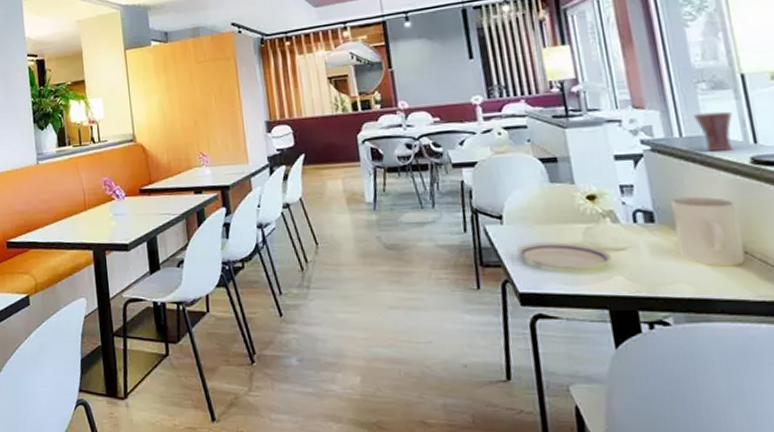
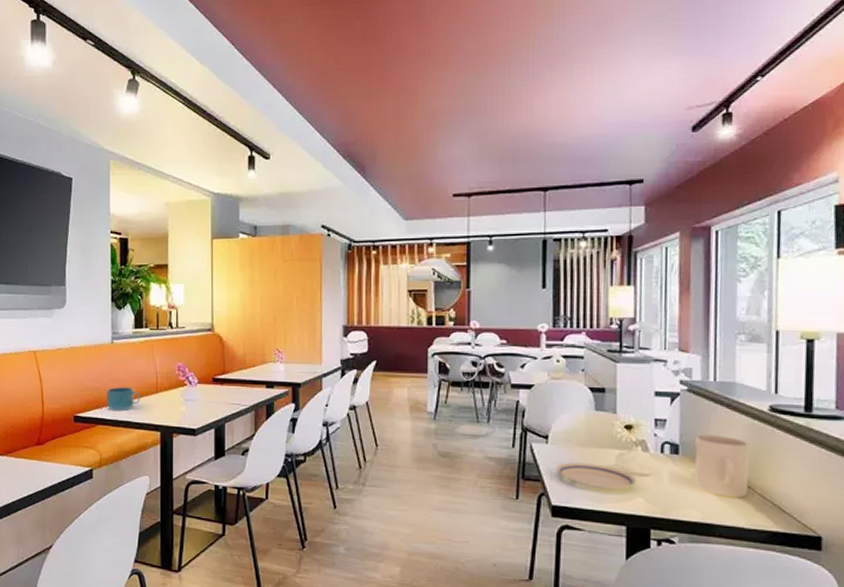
cup: none [36,207,70,233] -> present [107,387,140,411]
cup: present [692,111,733,152] -> none [728,362,762,397]

